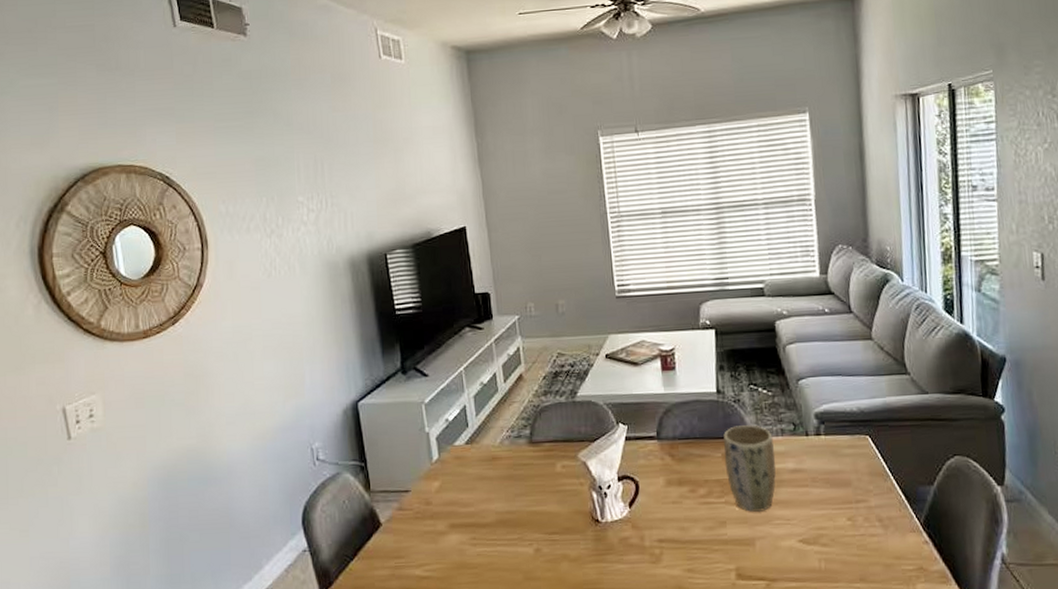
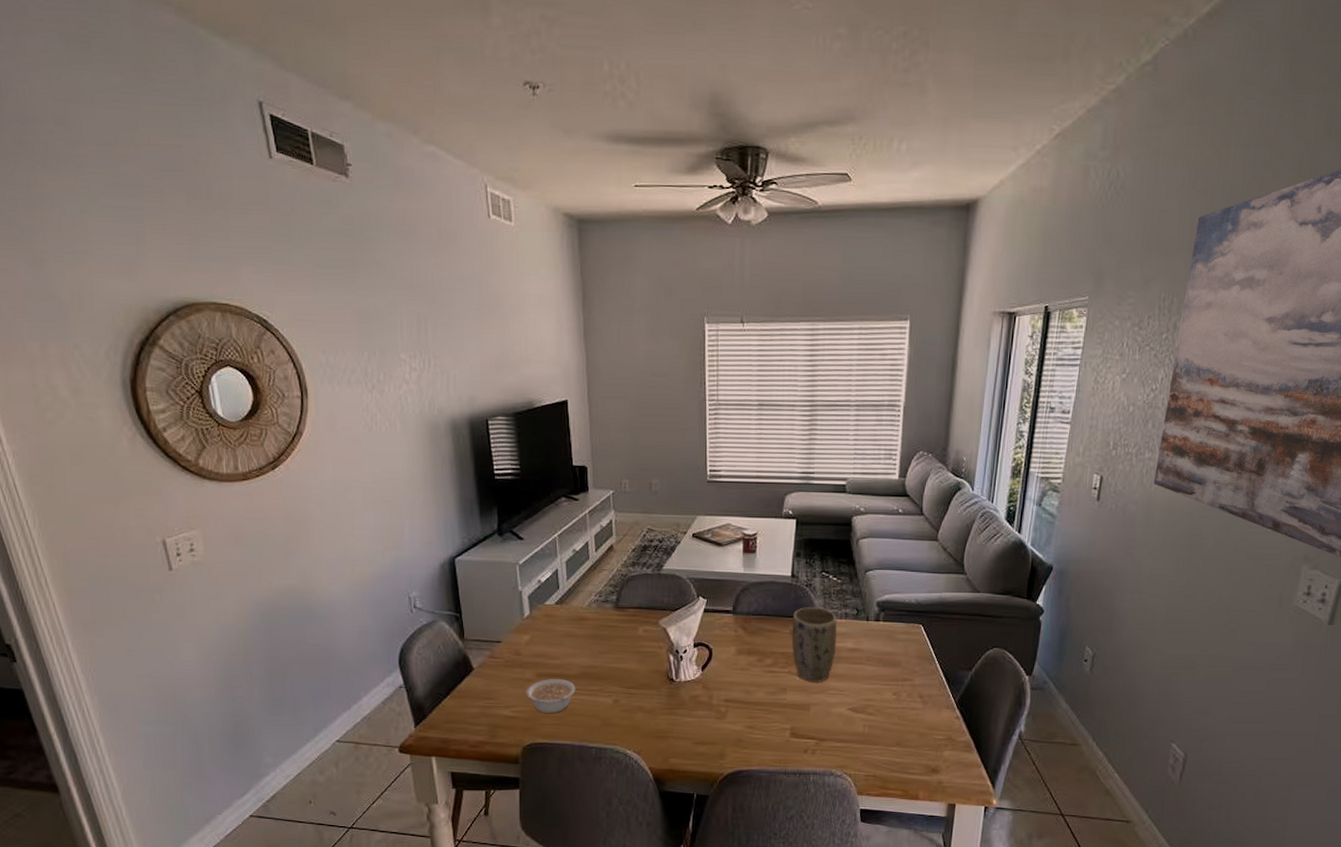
legume: none [439,529,493,570] -> present [526,679,576,713]

